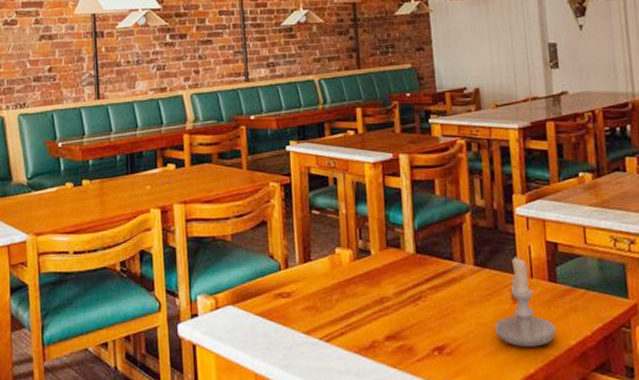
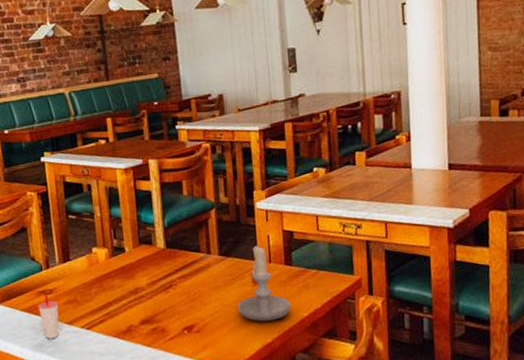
cup: none [273,297,296,350] -> present [37,294,59,339]

